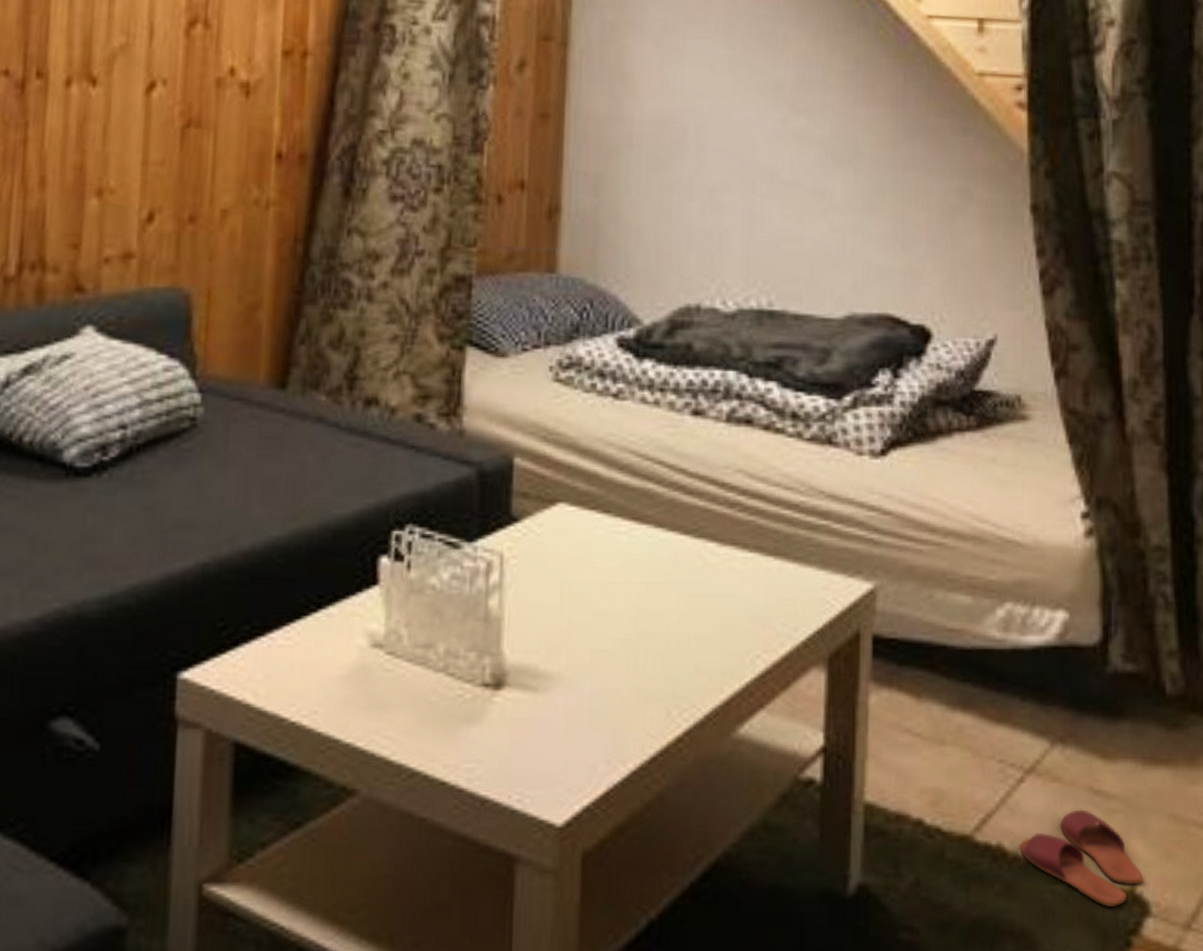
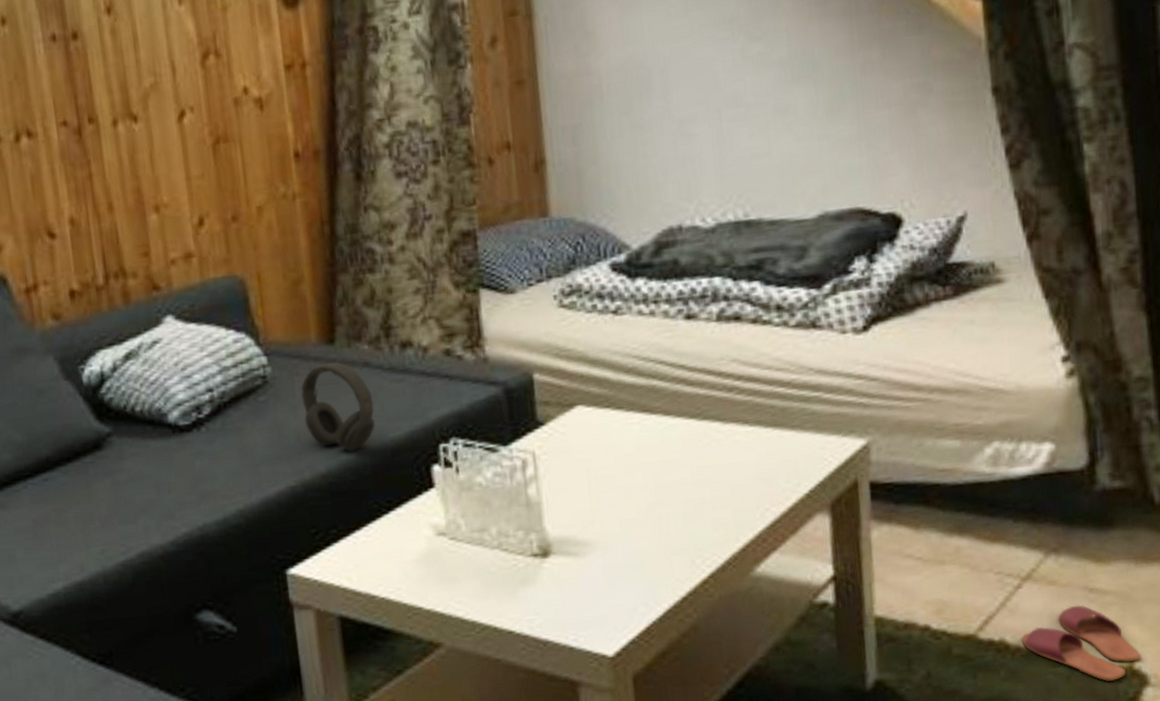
headphones: none [233,411,322,528] -> present [300,362,376,453]

